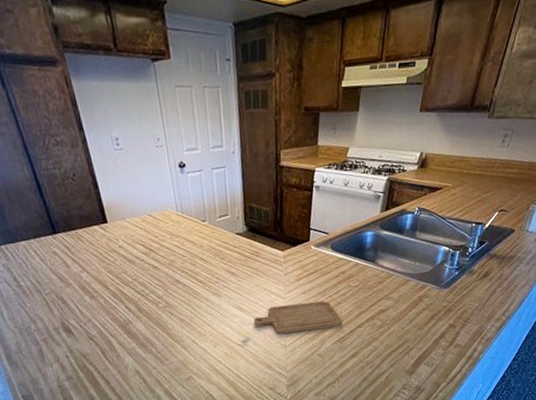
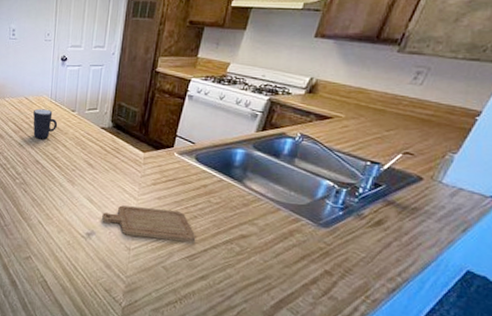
mug: none [161,223,191,257] -> present [33,109,58,139]

